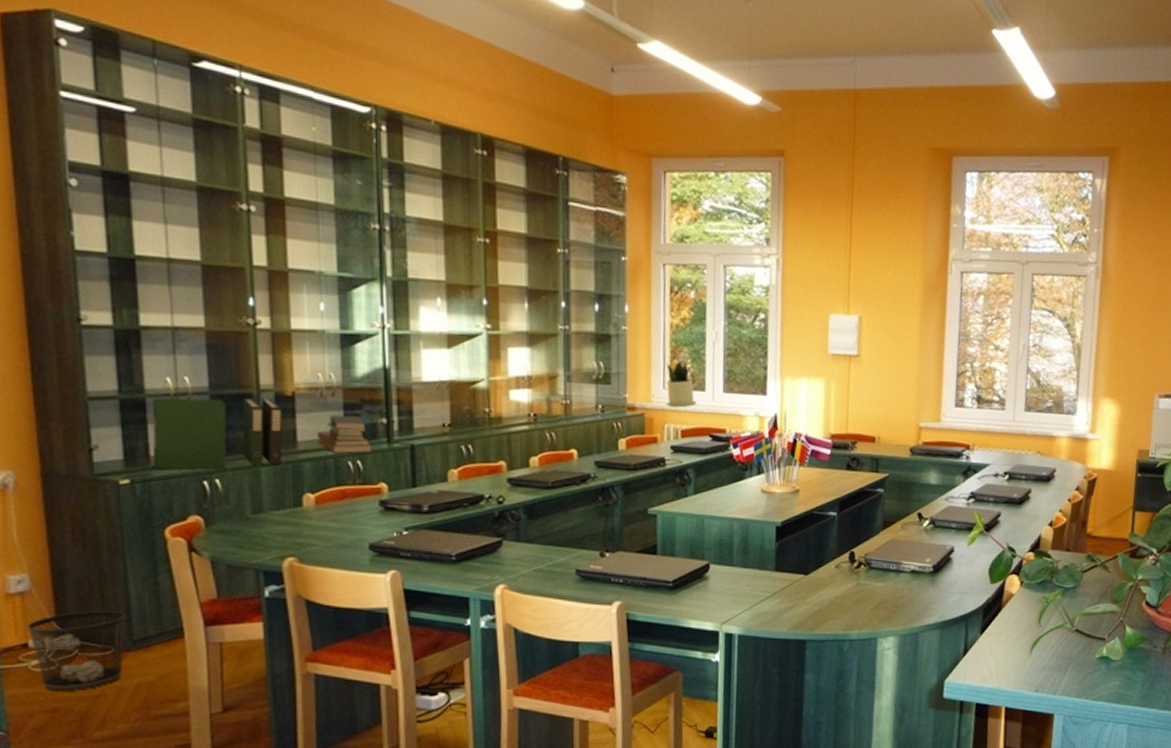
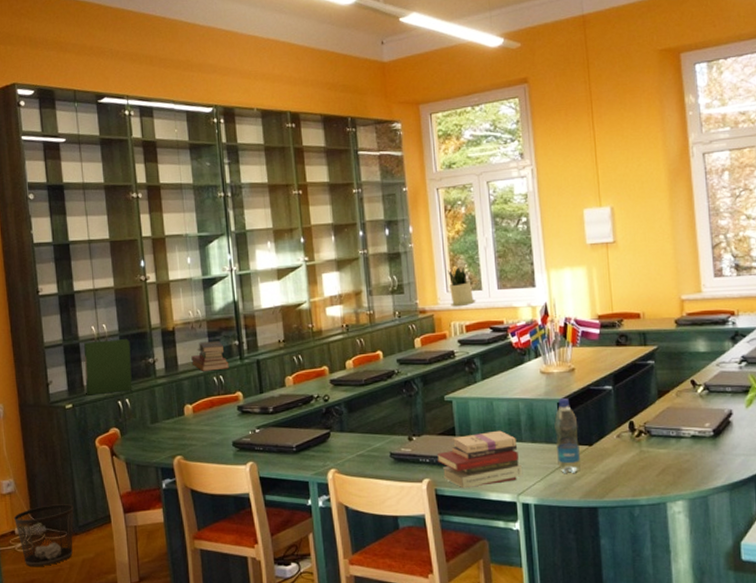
binder: present [242,398,282,466] -> none [140,334,169,386]
books: none [632,552,730,614] -> present [436,430,523,489]
bottle: none [769,522,796,603] -> present [554,398,582,473]

